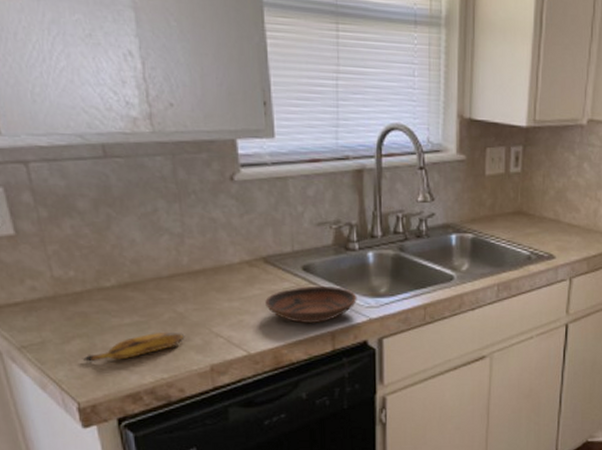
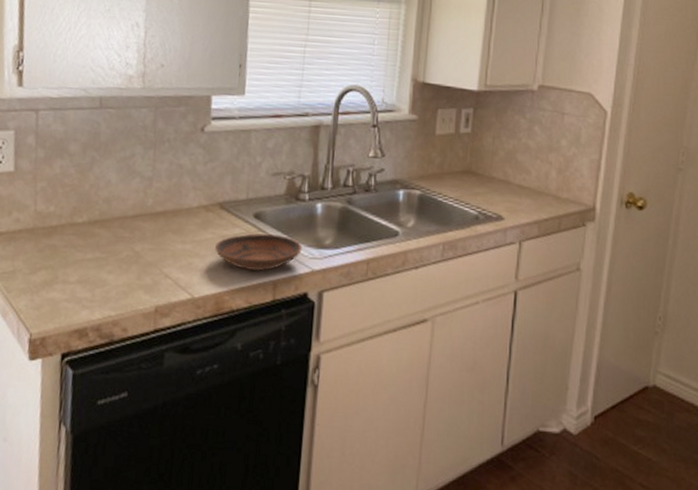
banana: present [82,333,185,362] -> none [43,269,138,294]

